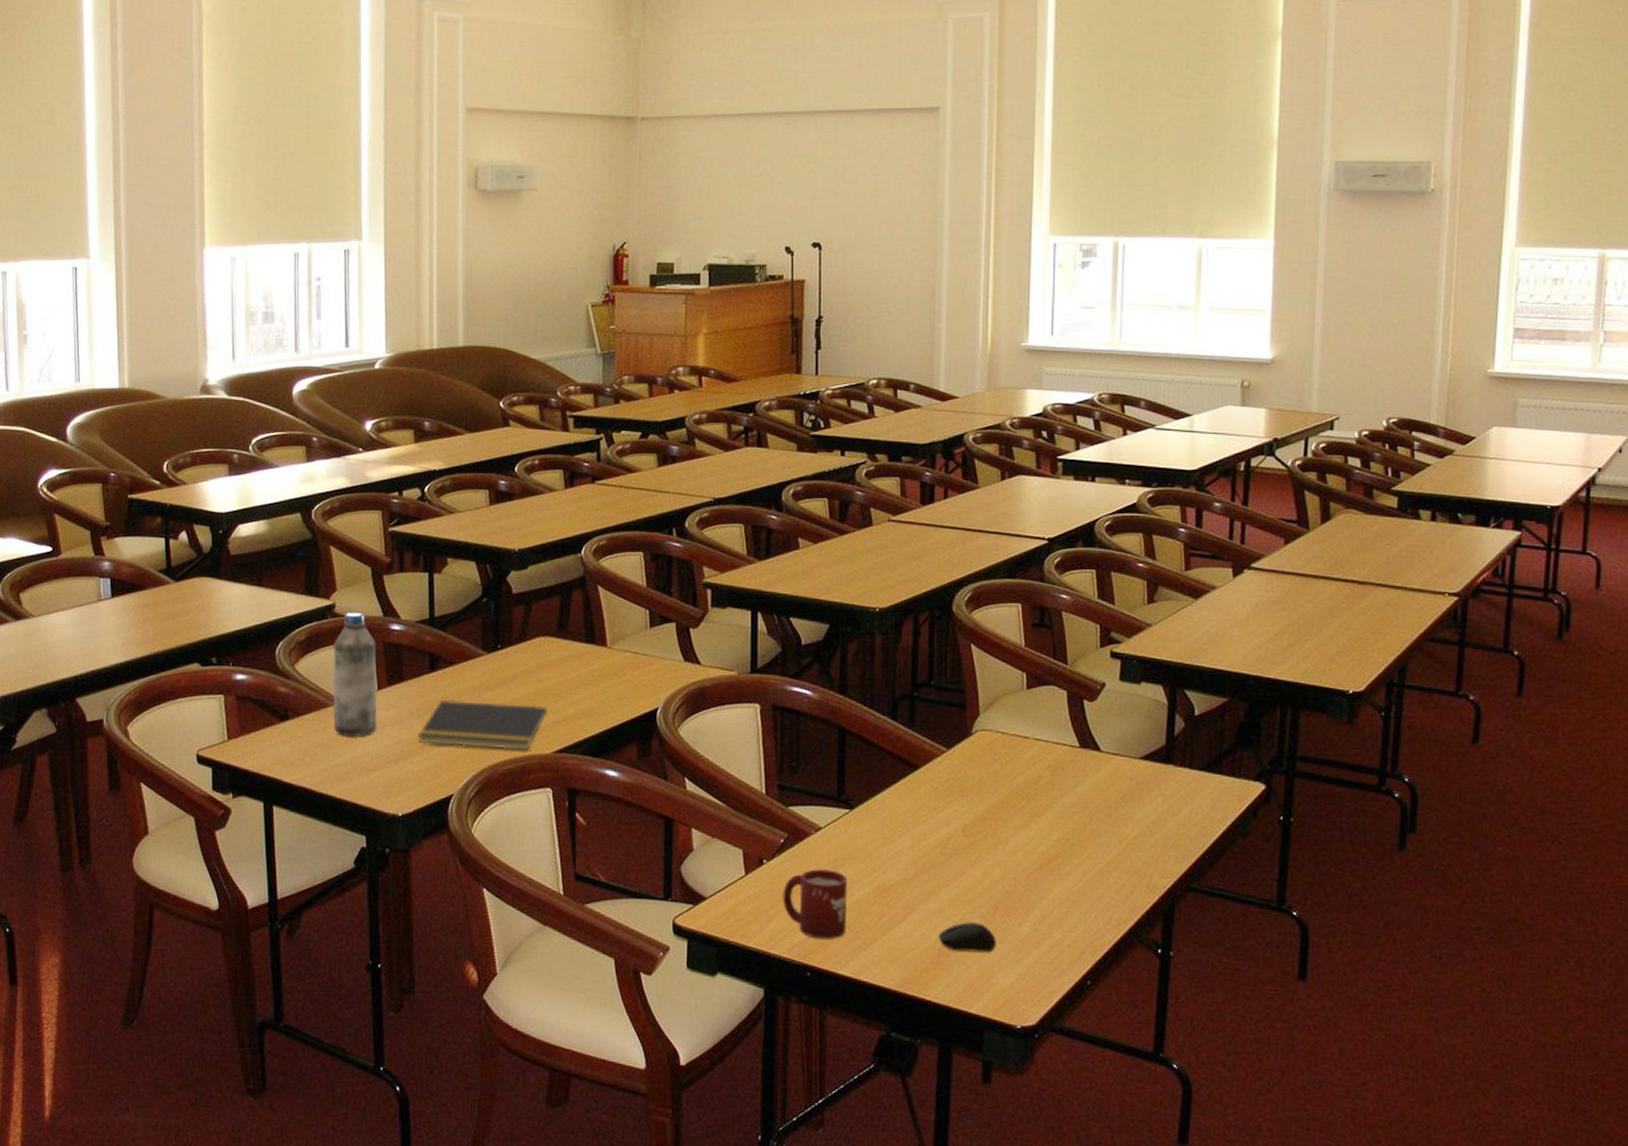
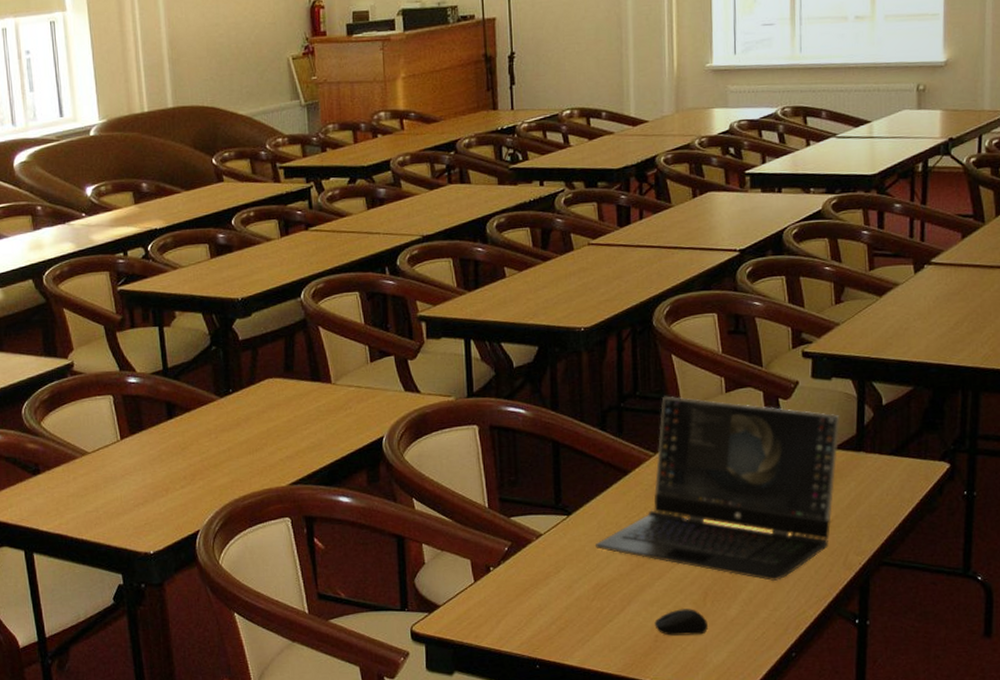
water bottle: present [333,612,377,737] -> none [75,368,123,485]
notepad: present [418,699,548,751] -> none [162,442,281,486]
cup: present [782,869,848,939] -> none [510,571,570,635]
laptop: none [879,687,1149,900] -> present [596,396,840,582]

